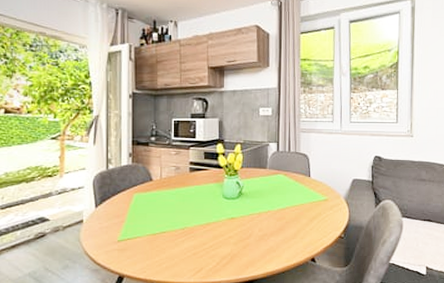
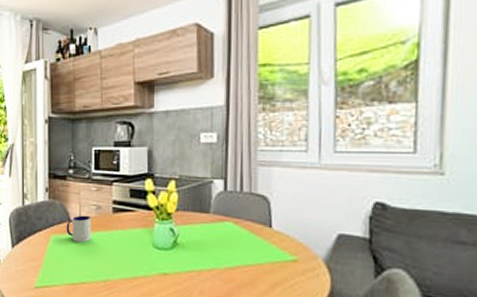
mug: none [148,175,171,198] -> present [66,215,91,243]

